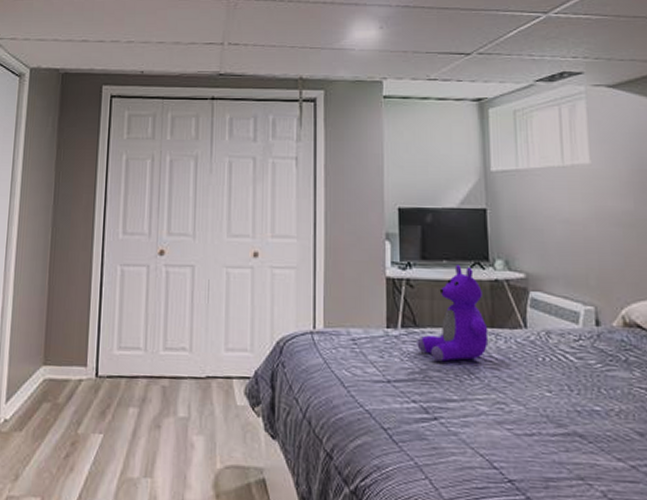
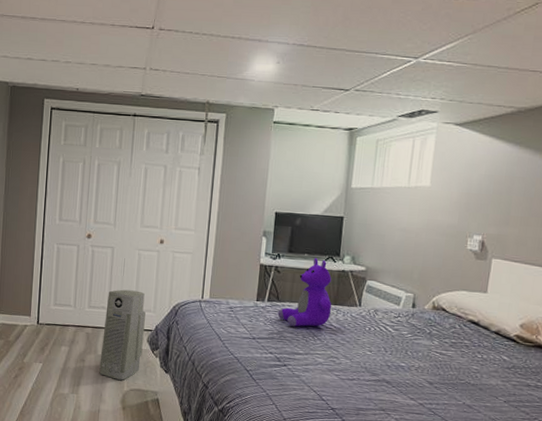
air purifier: none [181,322,240,453] -> present [99,289,146,380]

